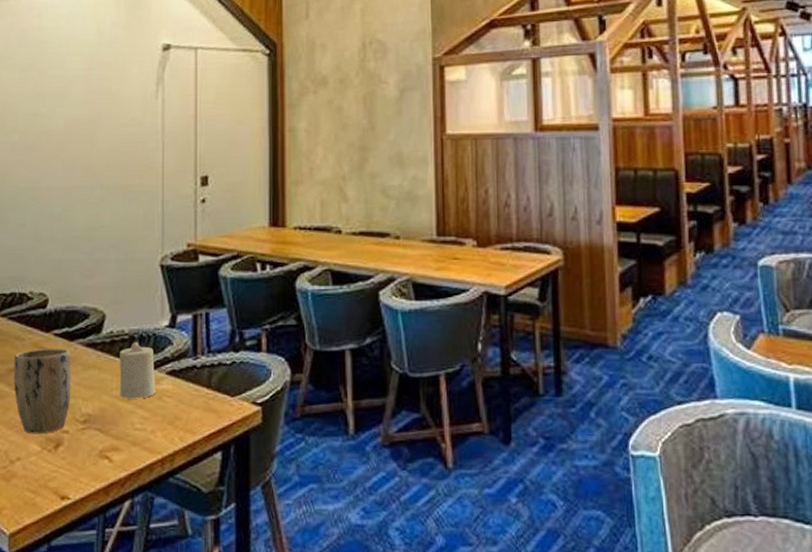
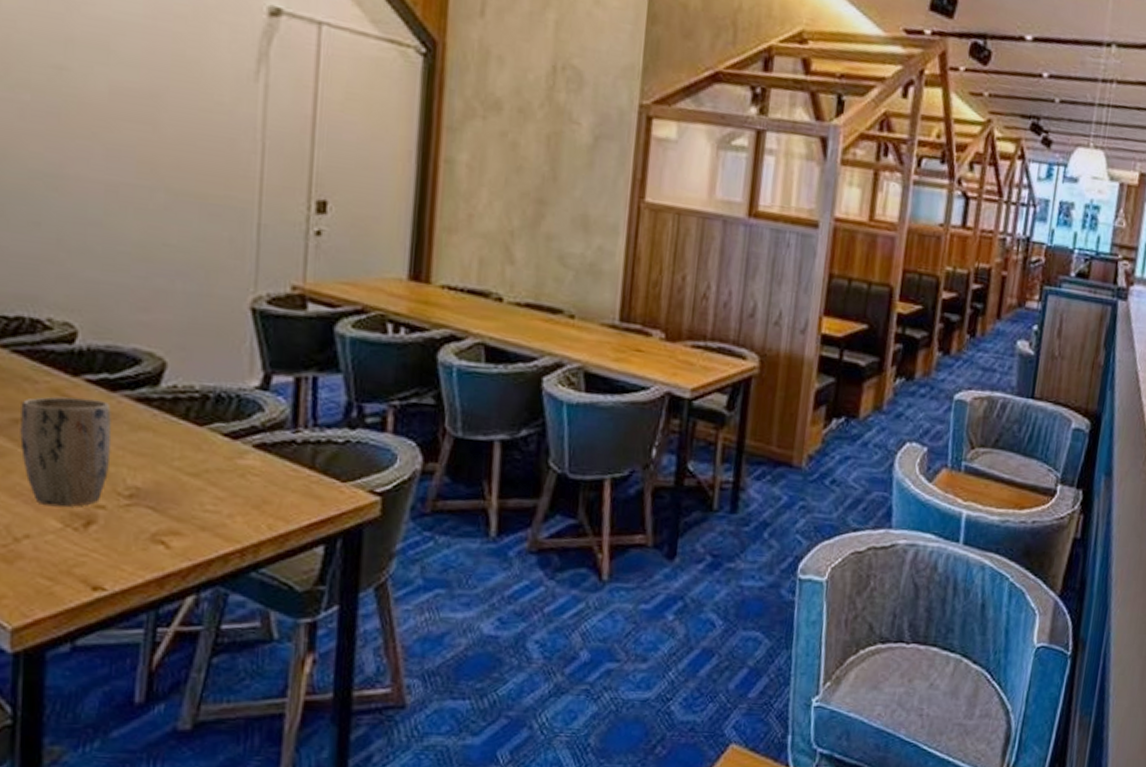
candle: present [119,341,156,399] -> none [183,401,237,475]

